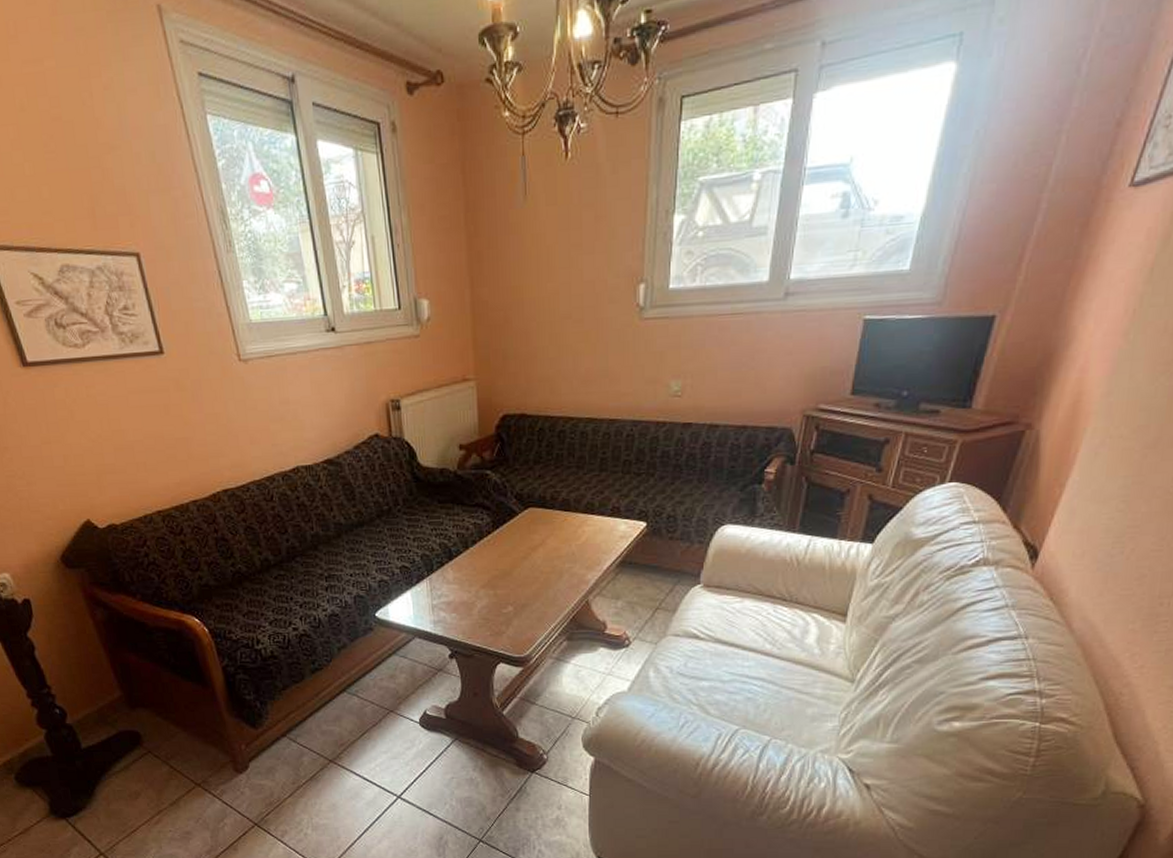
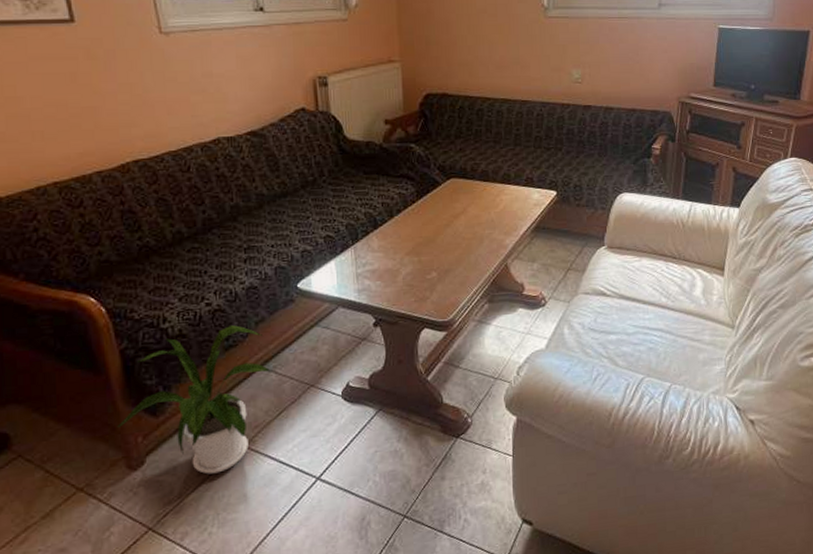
house plant: none [224,650,354,783] -> present [117,325,271,474]

